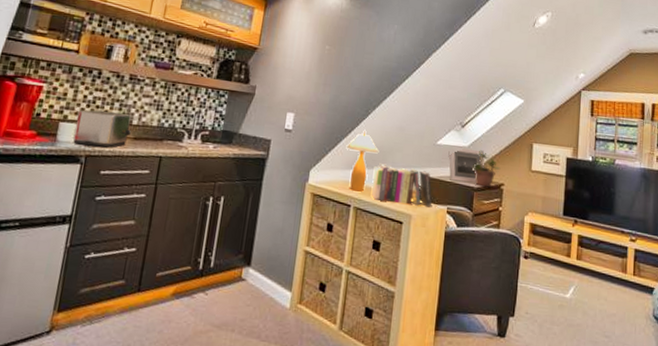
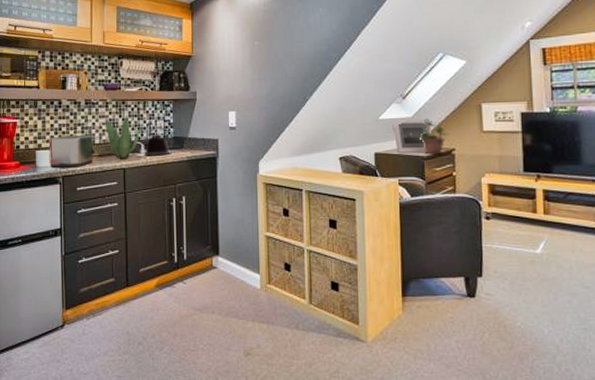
plant: none [148,98,190,147] -> present [105,115,142,159]
kettle: none [187,115,218,150] -> present [143,125,170,157]
table lamp: present [346,131,378,192] -> none [289,117,321,176]
books: present [372,164,433,207] -> none [321,146,383,182]

